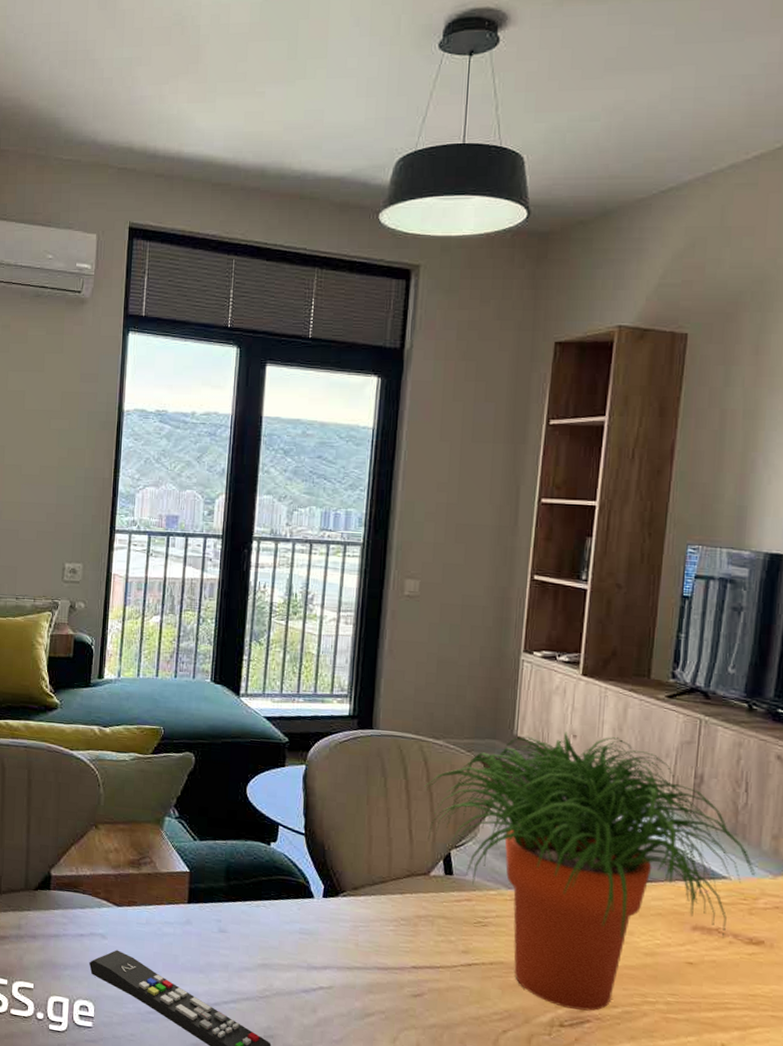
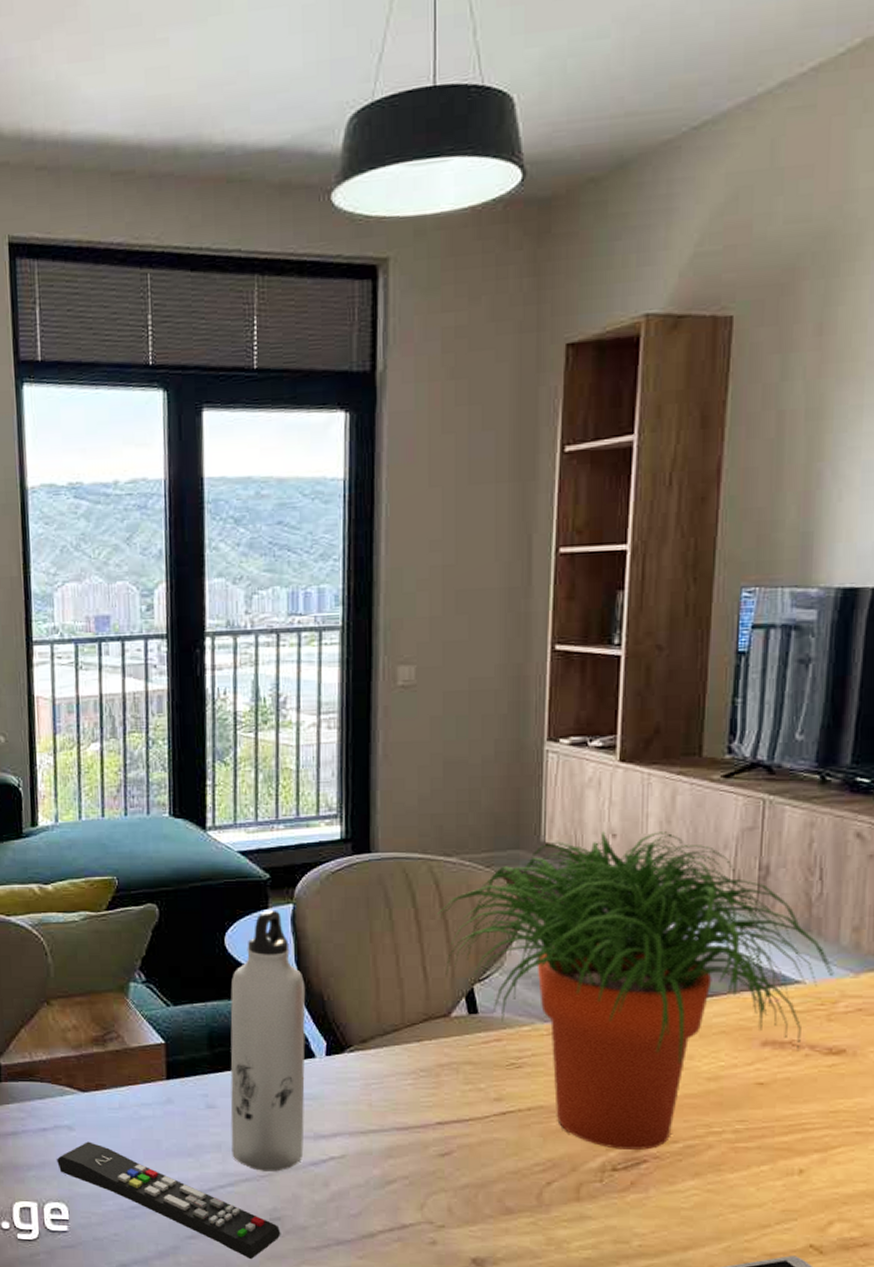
water bottle: none [237,767,311,995] -> present [230,909,306,1172]

